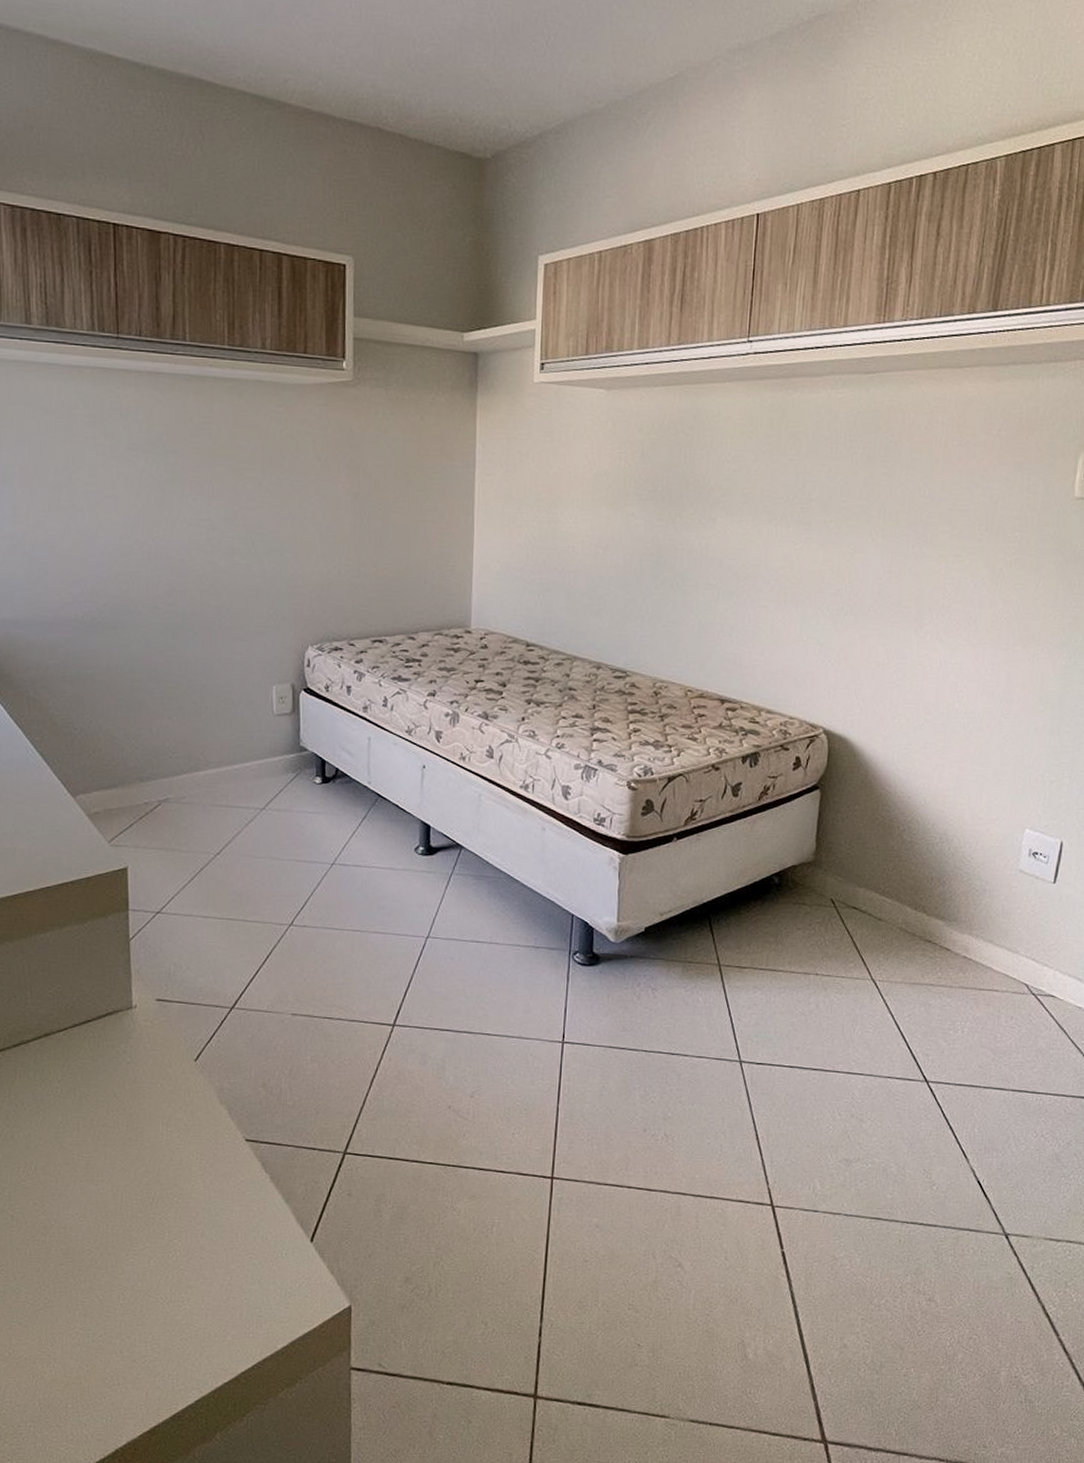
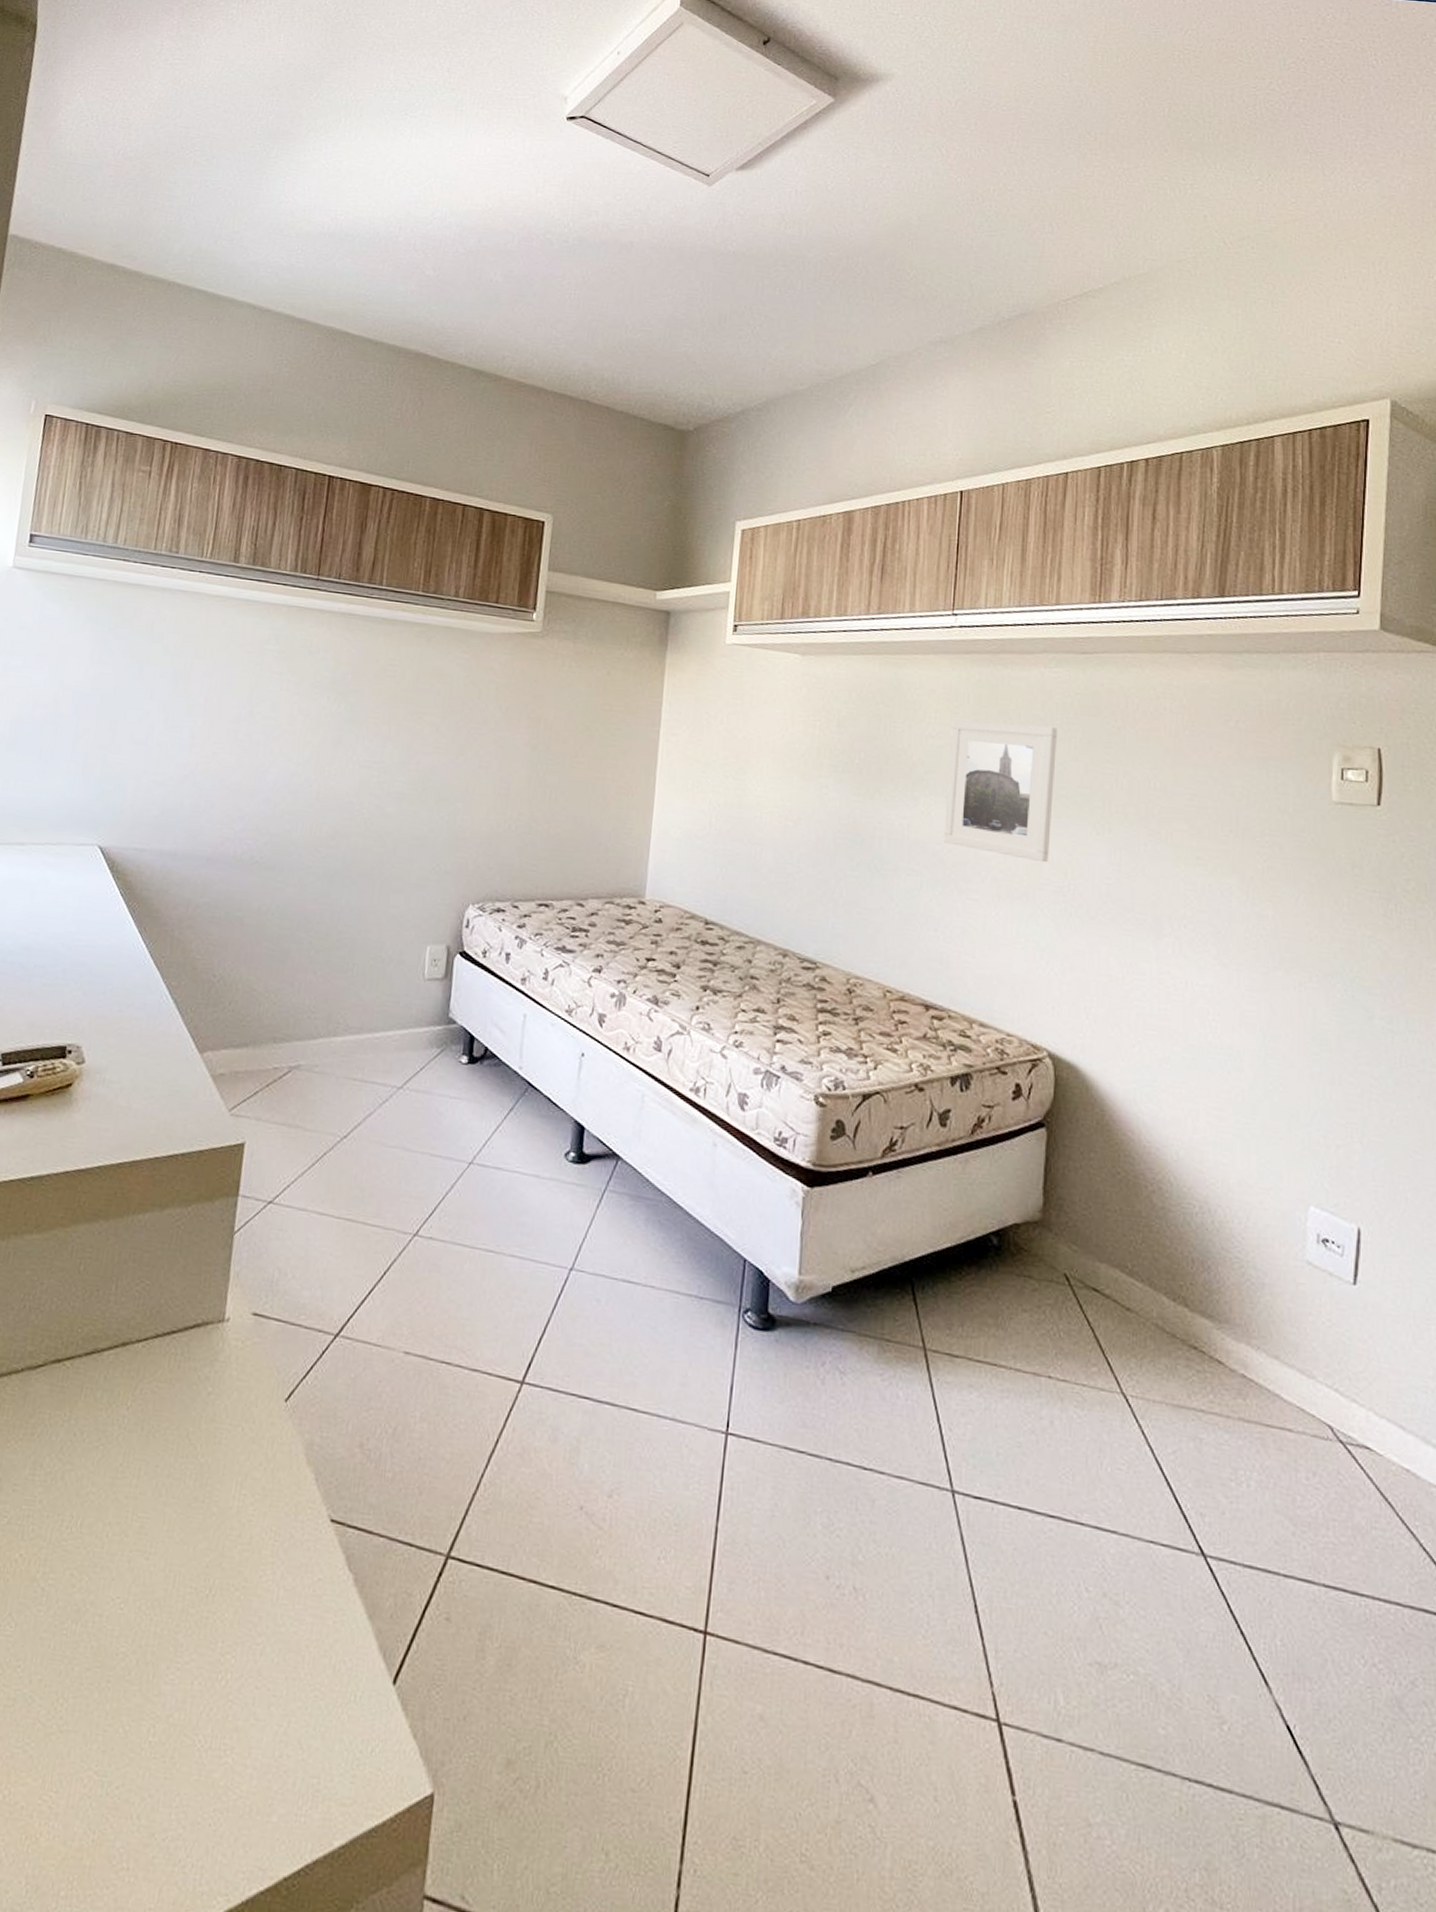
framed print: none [737,444,841,570] -> present [943,720,1057,863]

